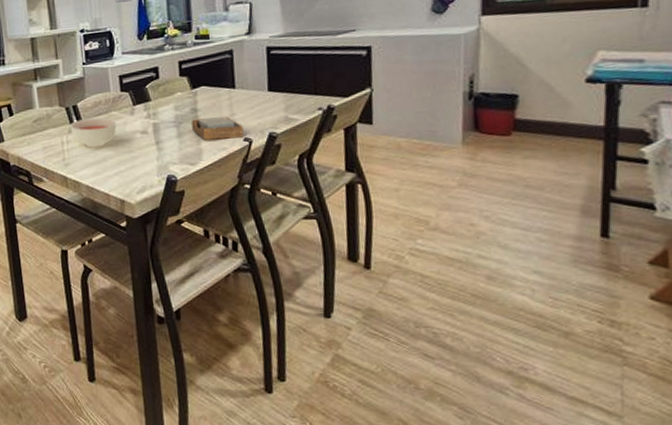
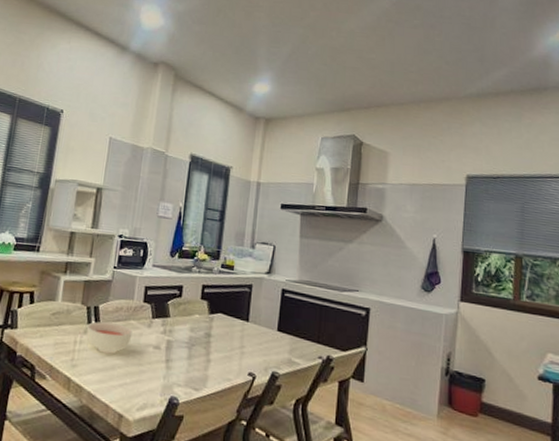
napkin holder: present [190,116,244,141] -> none [202,344,250,372]

